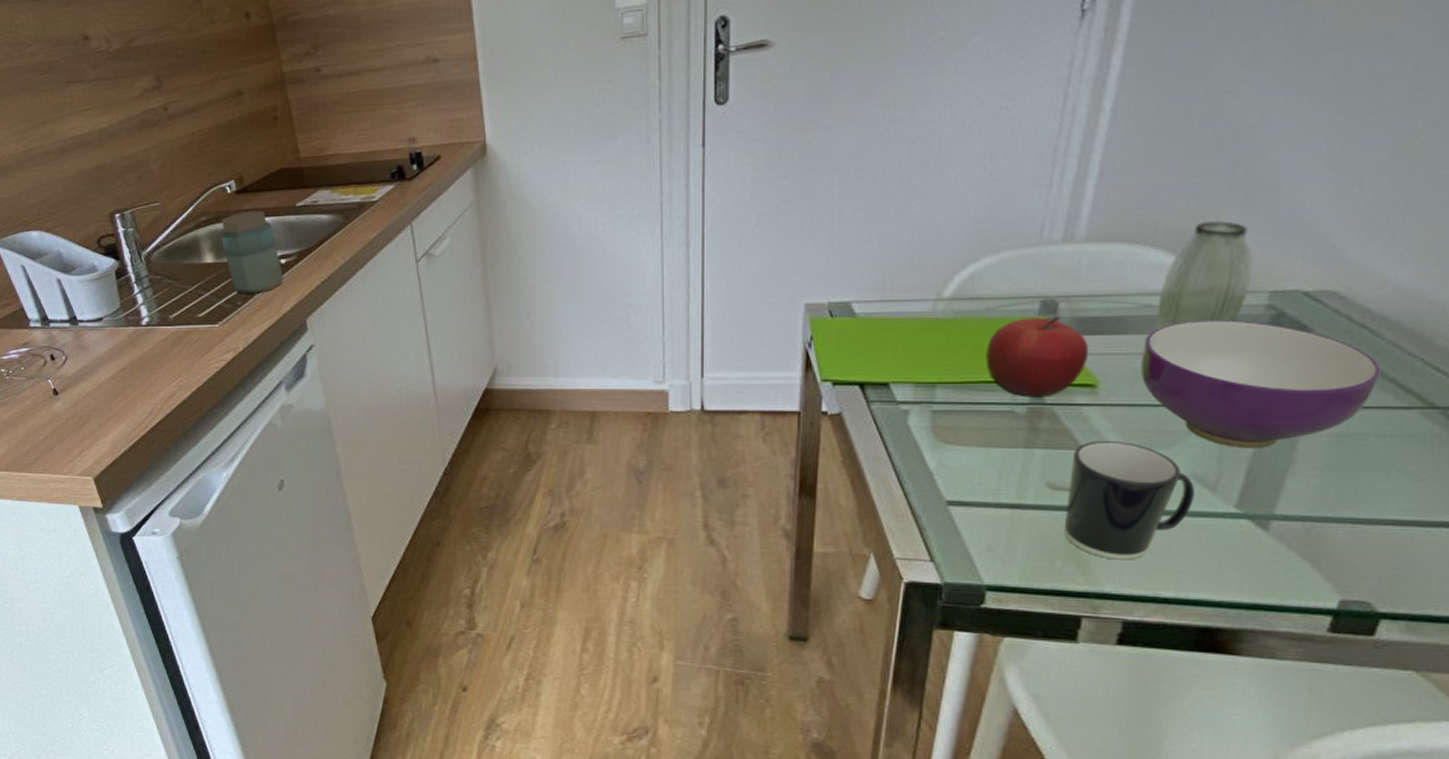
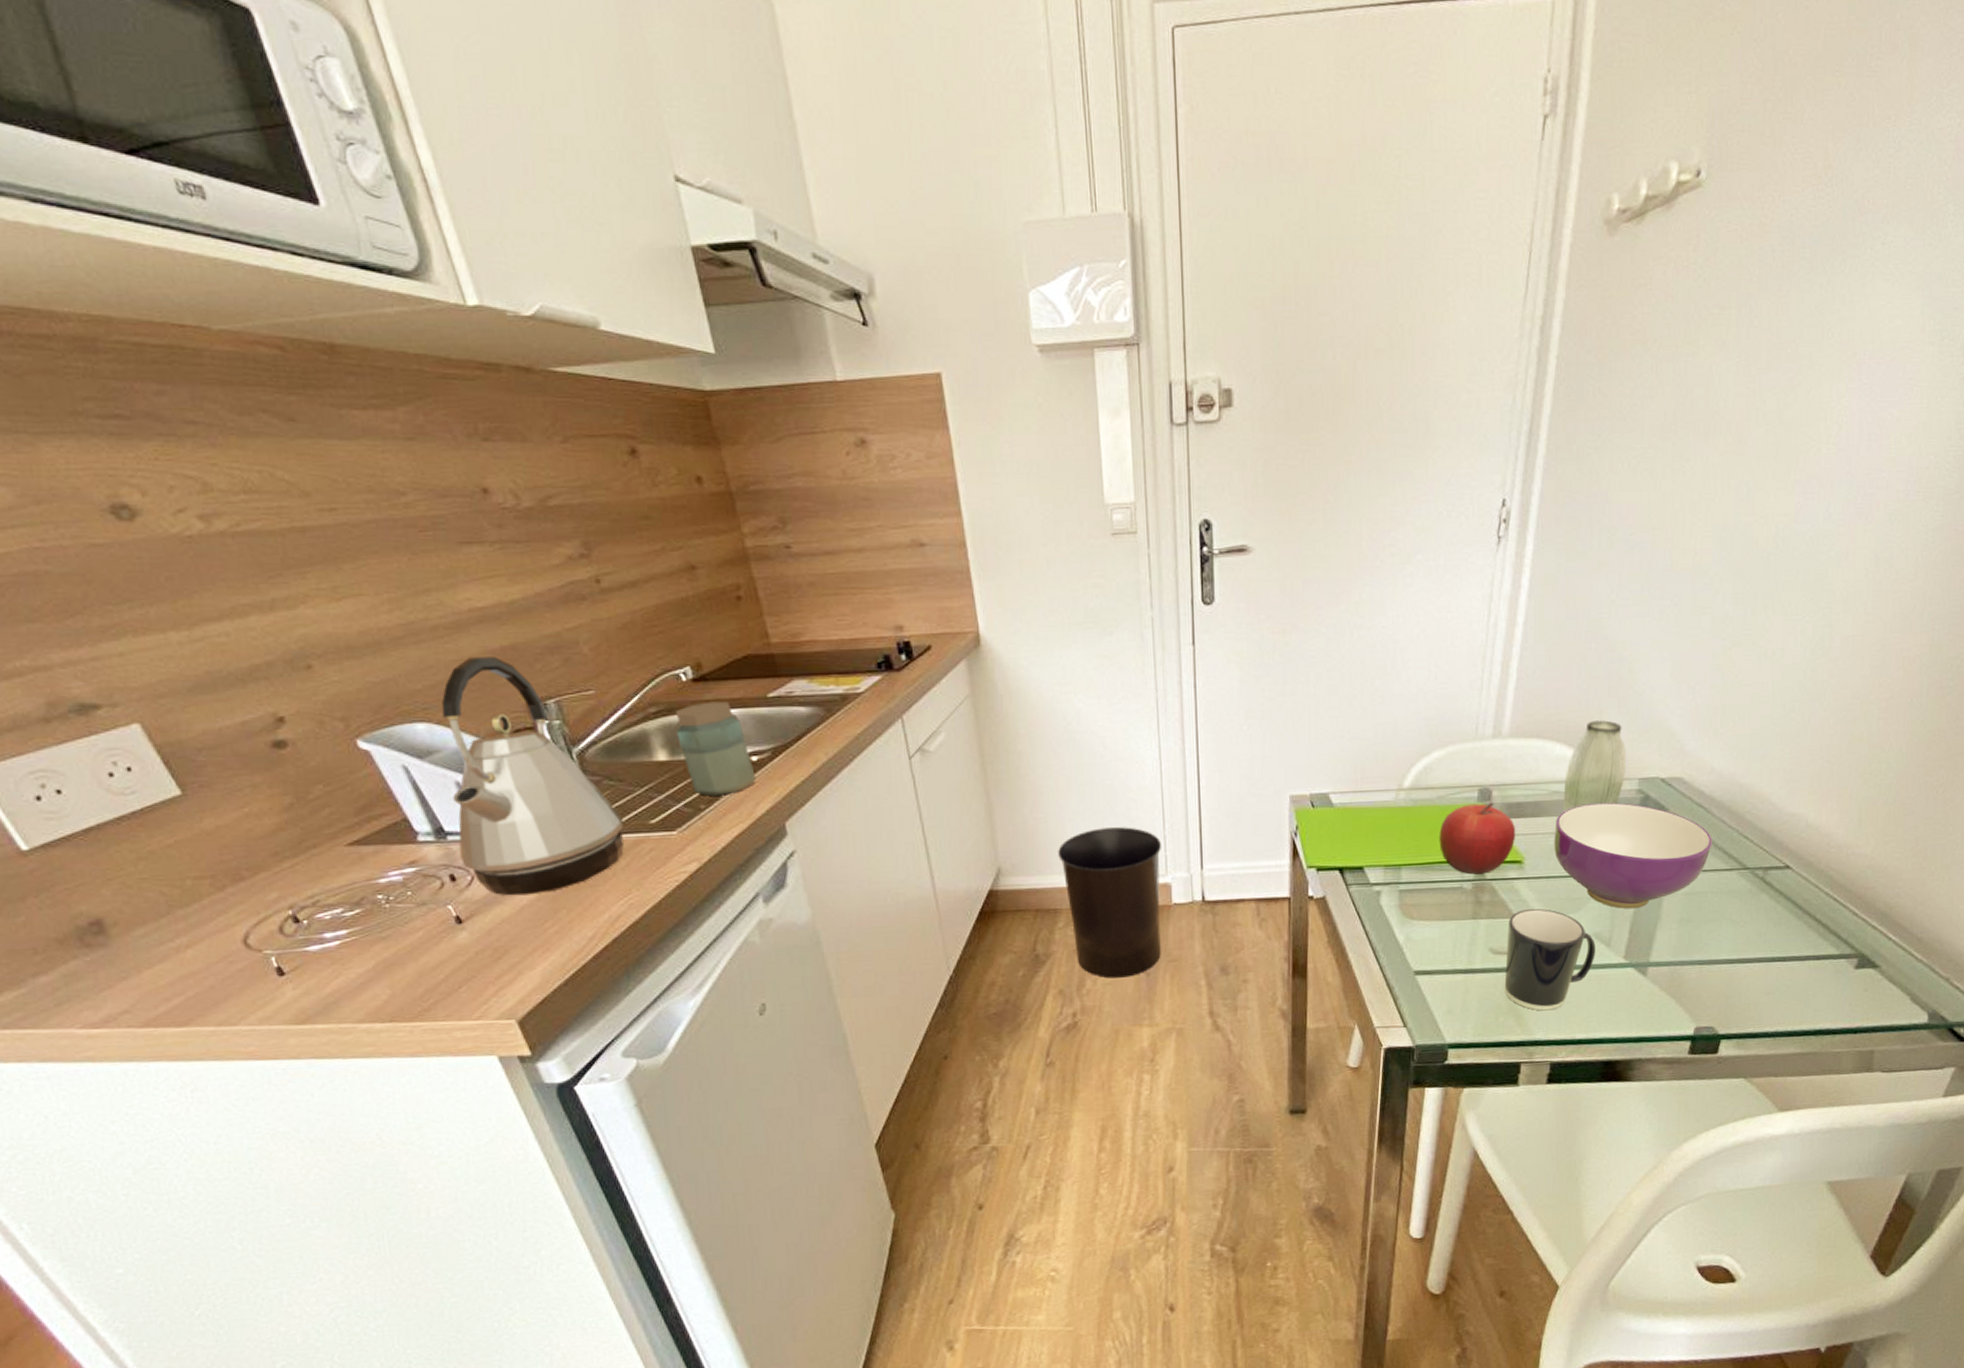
kettle: none [49,176,178,374] -> present [441,657,625,896]
waste bin: none [553,332,661,482] -> present [1058,827,1162,978]

